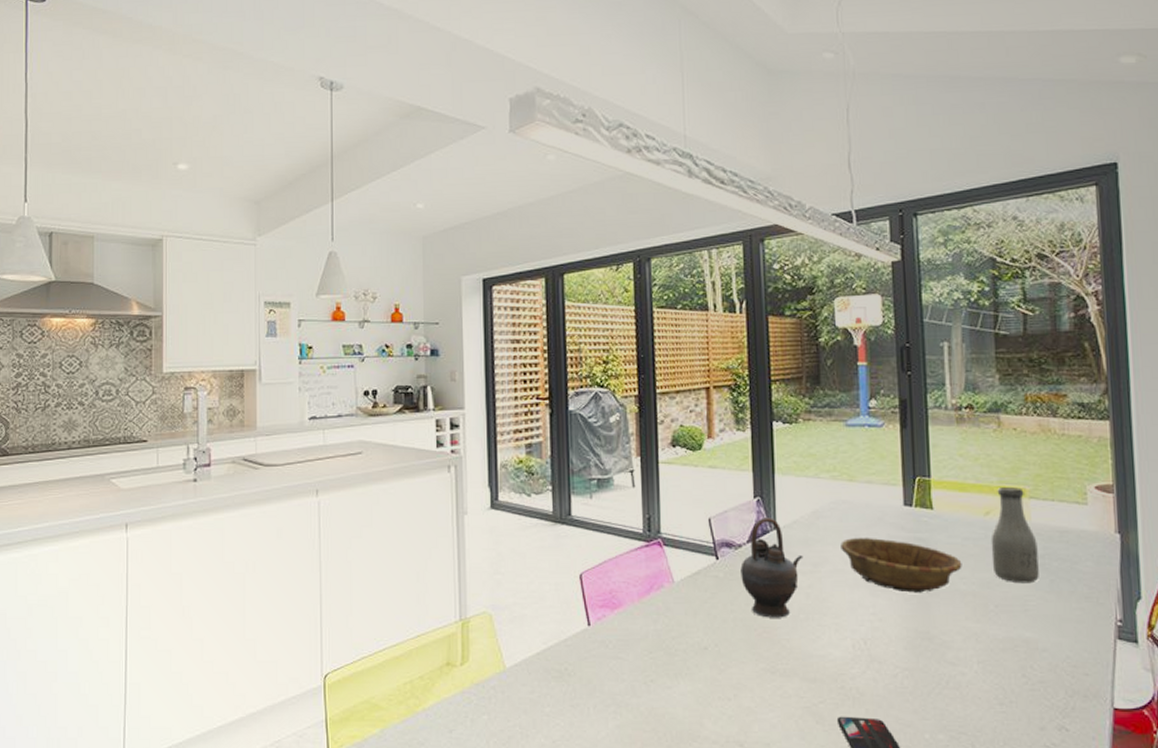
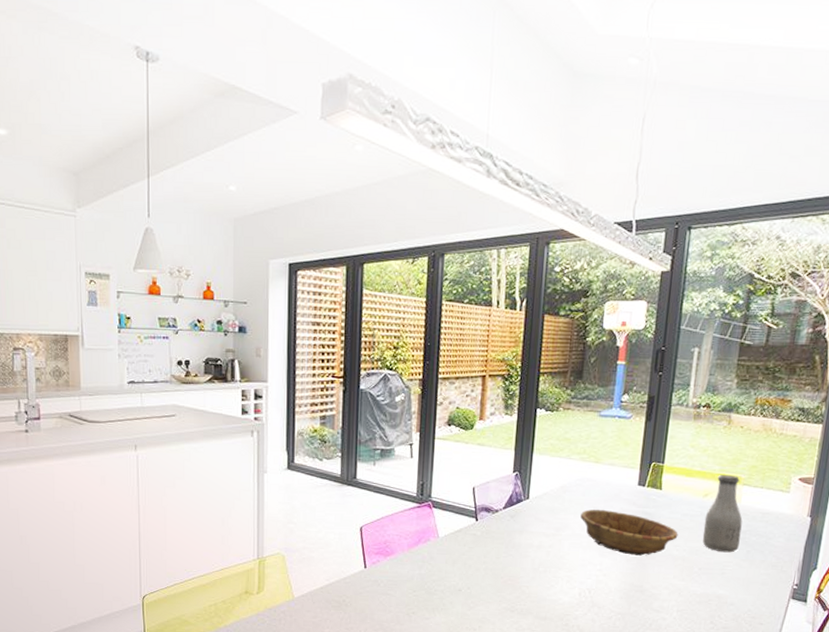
teapot: present [740,518,803,618] -> none [495,489,549,570]

